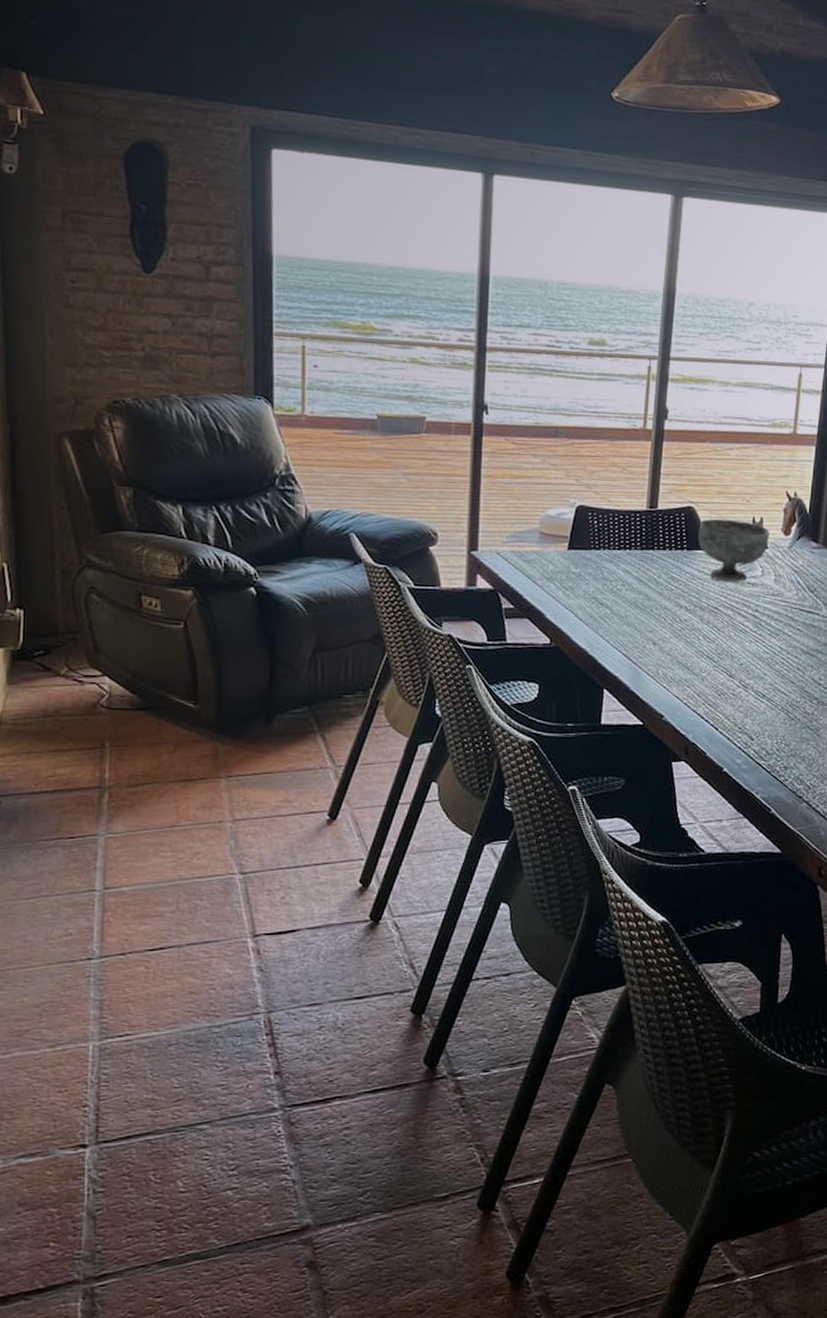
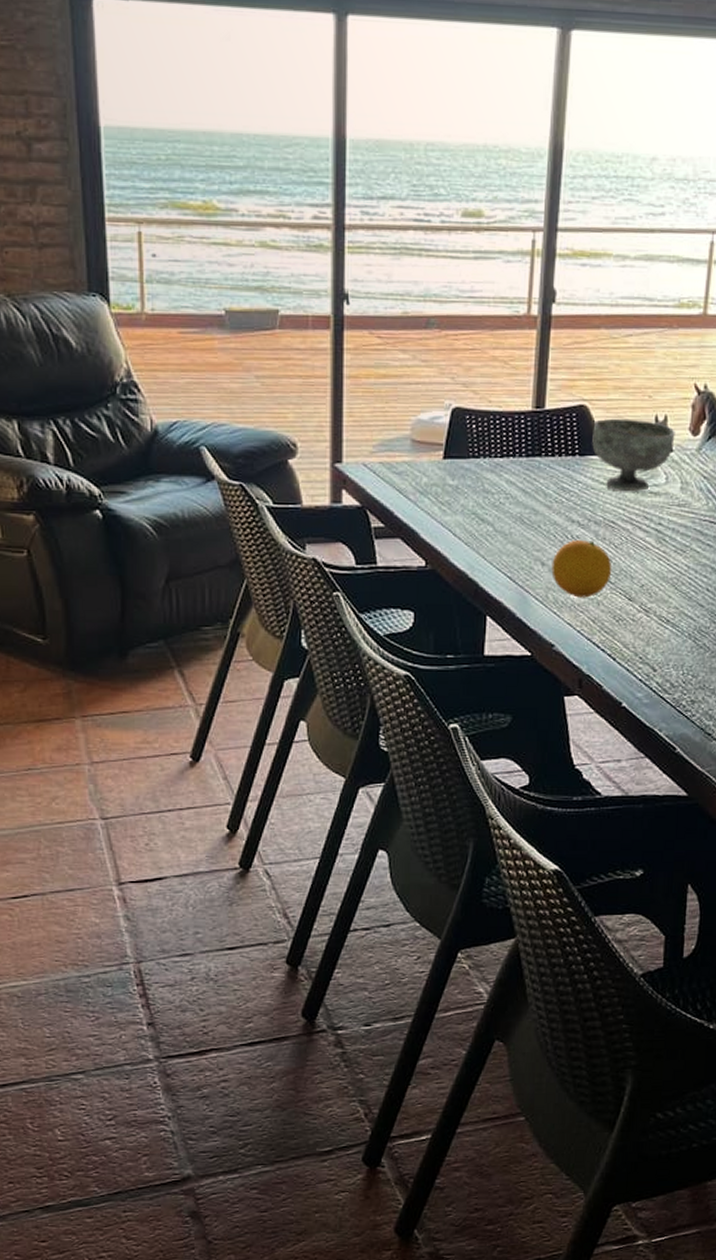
fruit: none [662,623,715,674] -> present [551,540,612,598]

